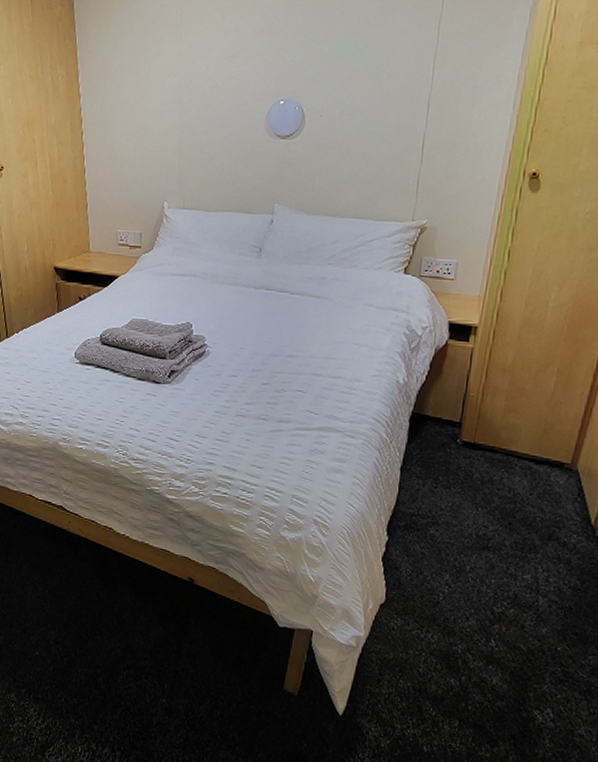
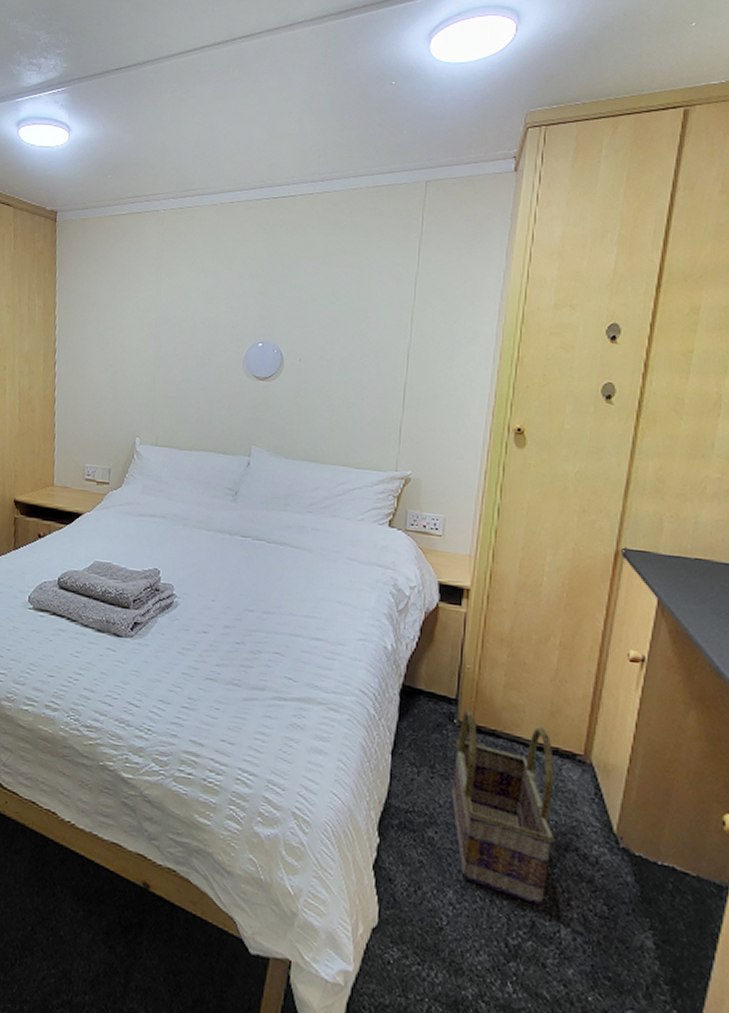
basket: none [452,430,544,582] -> present [452,709,555,906]

